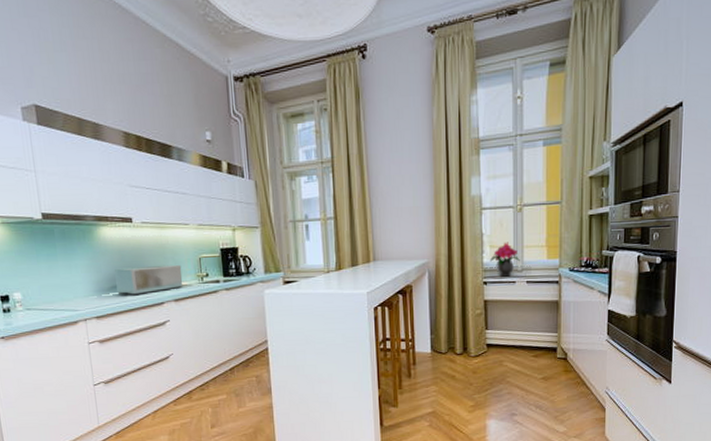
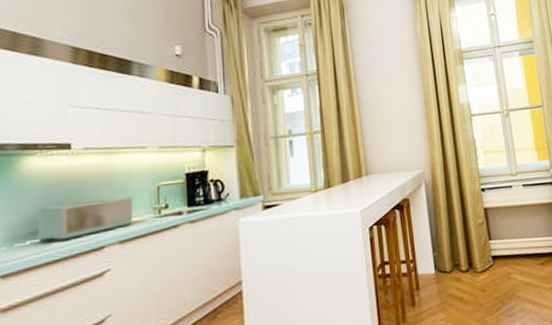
potted flower: present [489,242,520,277] -> none [484,146,514,182]

